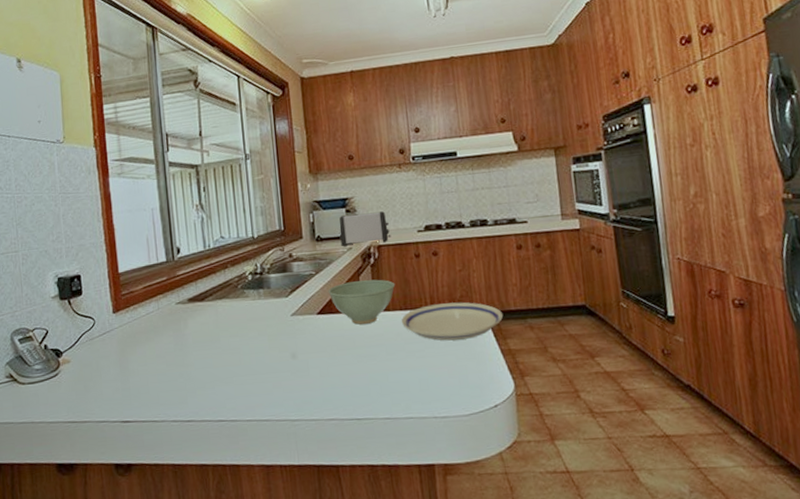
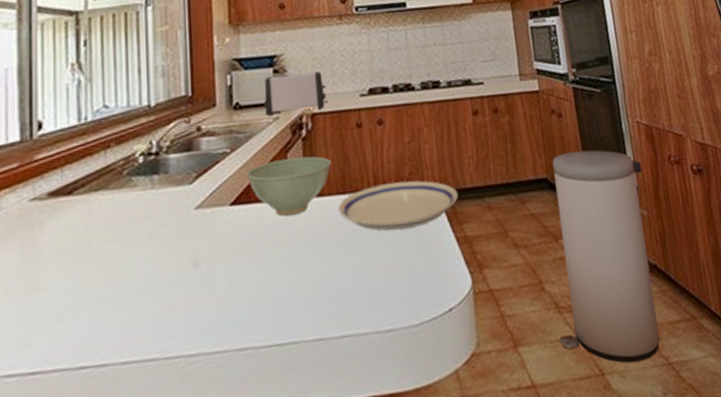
pedal bin: none [591,282,690,464] -> present [552,150,660,363]

